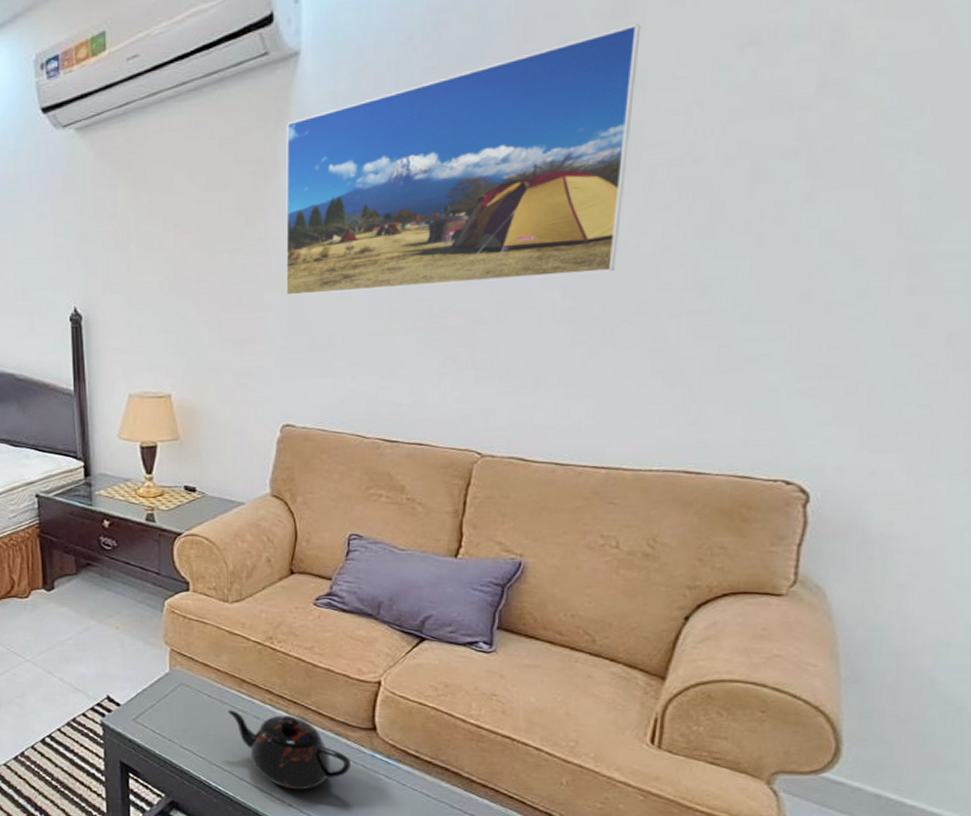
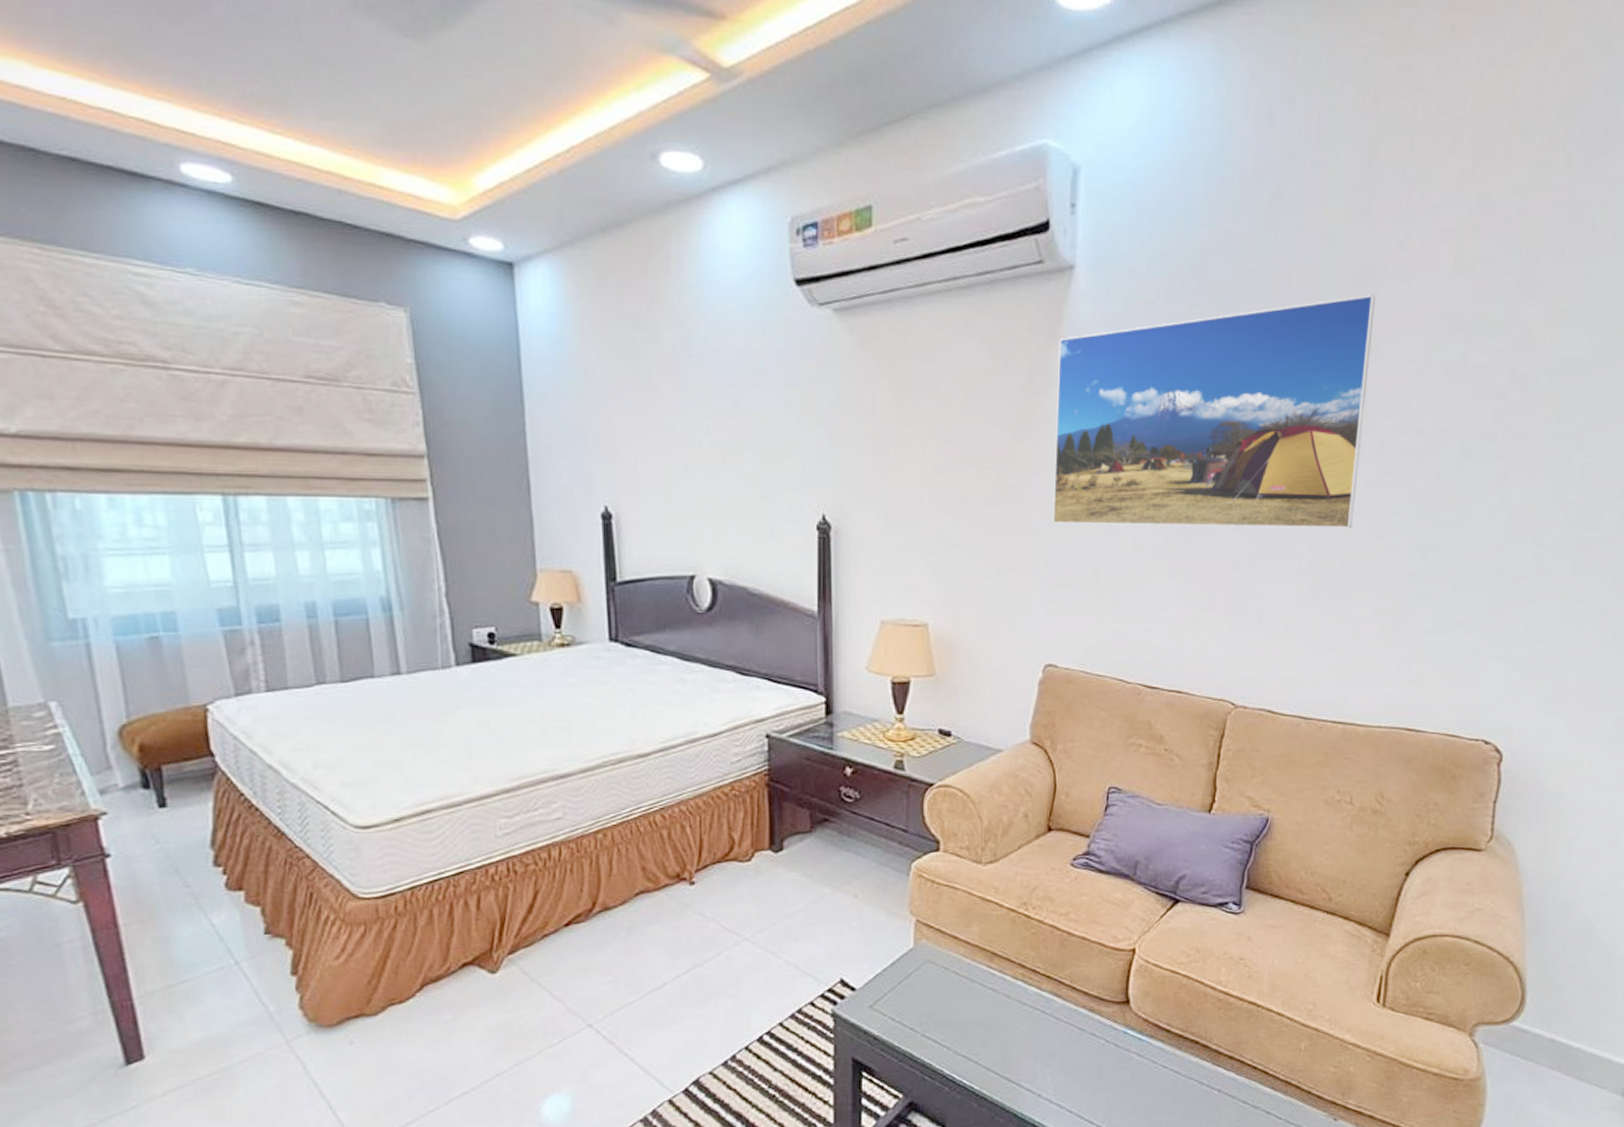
teapot: present [227,710,352,790] -> none [976,989,1104,1078]

